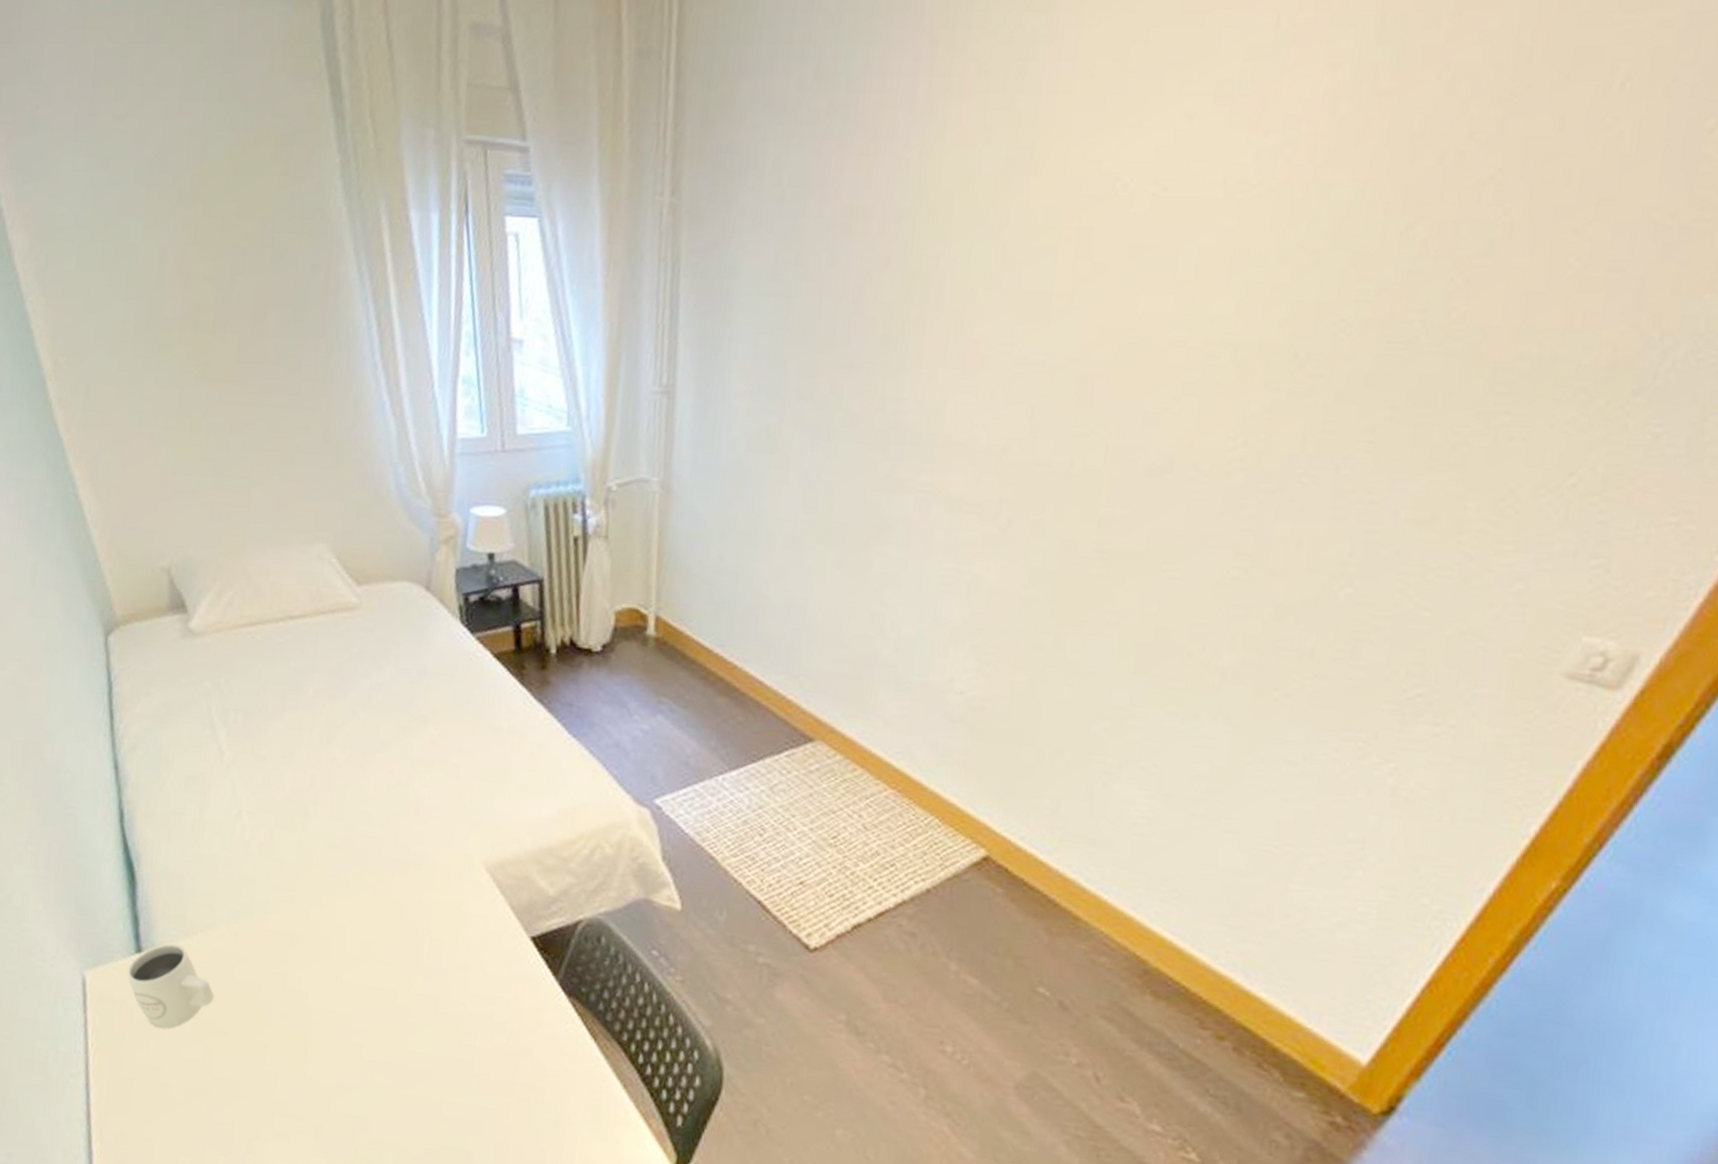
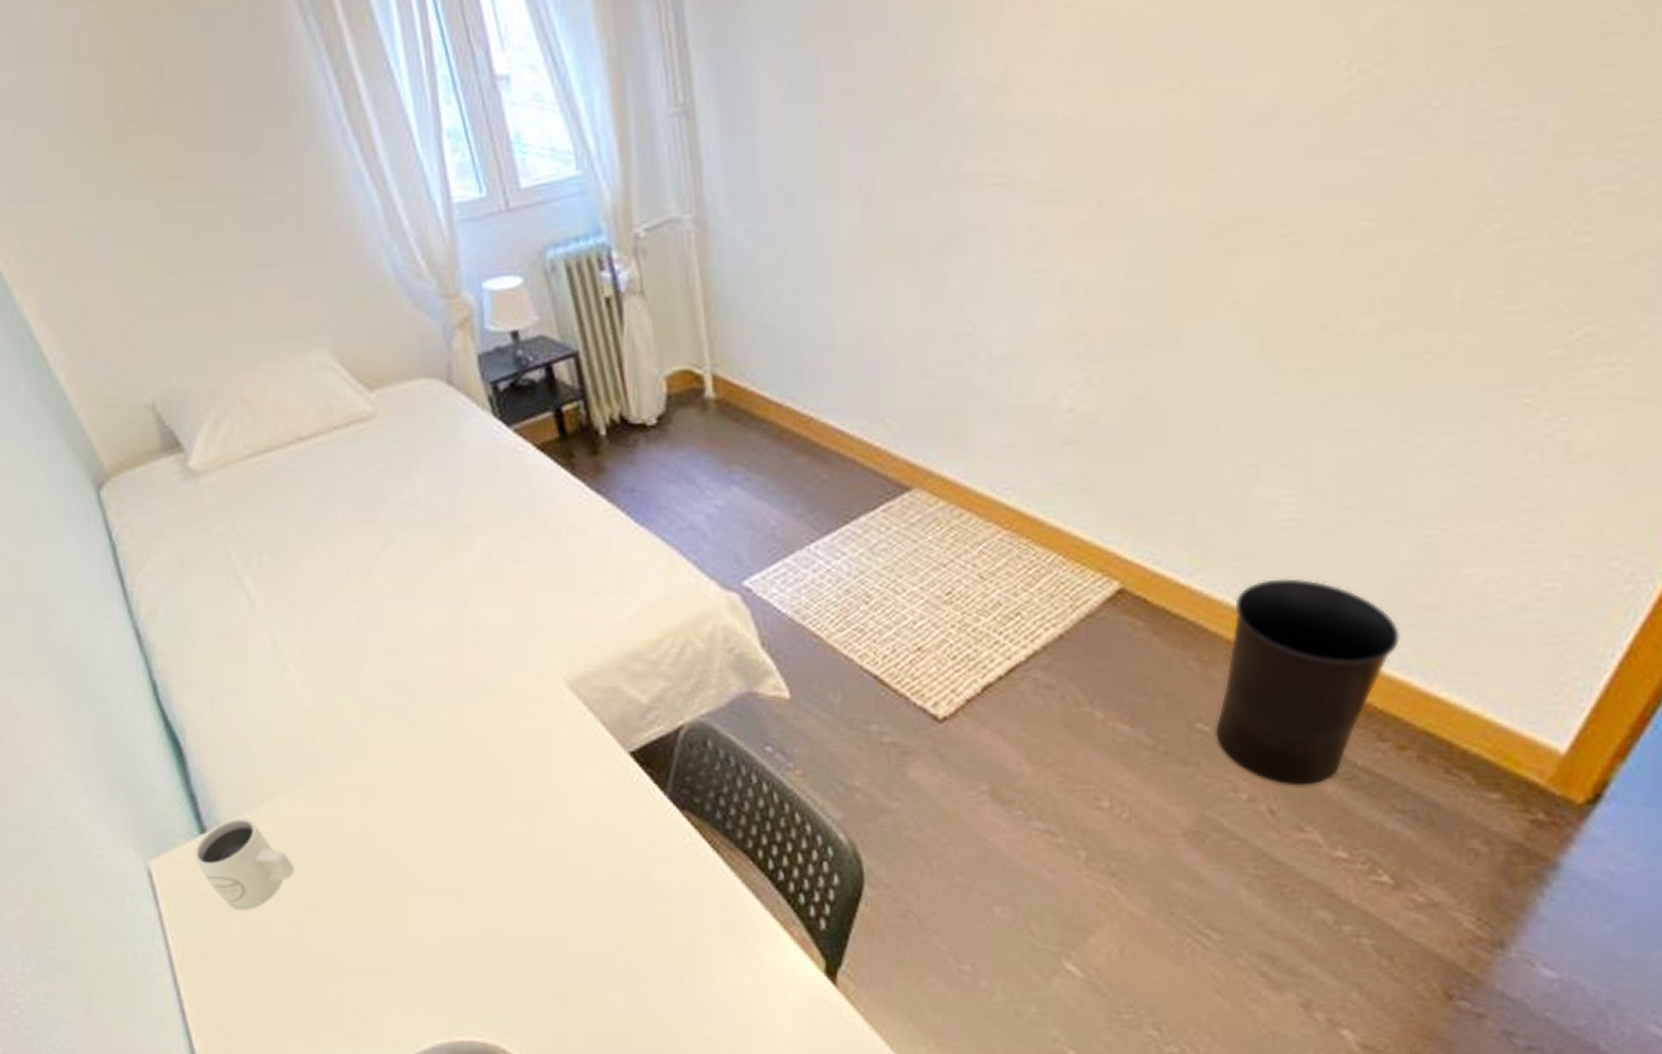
waste bin: none [1055,867,1229,1060] -> present [1216,578,1400,786]

